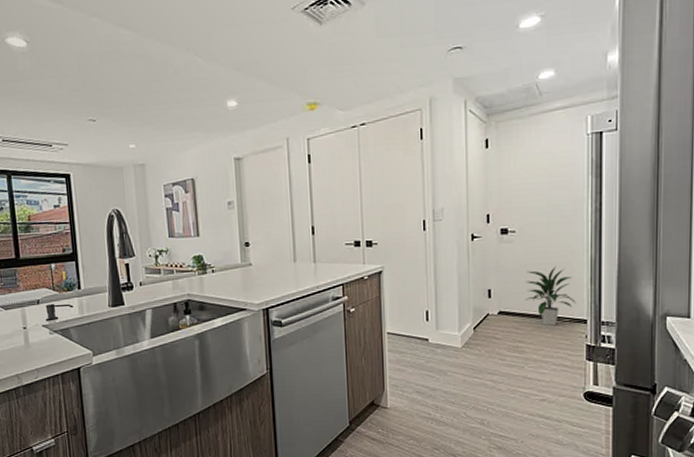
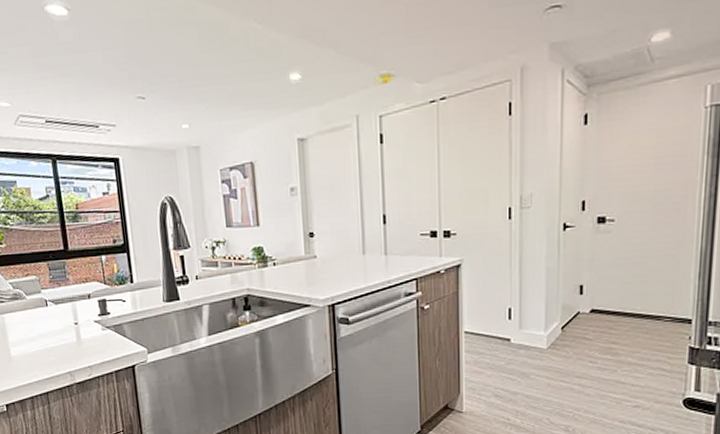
indoor plant: present [525,266,577,326] -> none [622,259,681,326]

